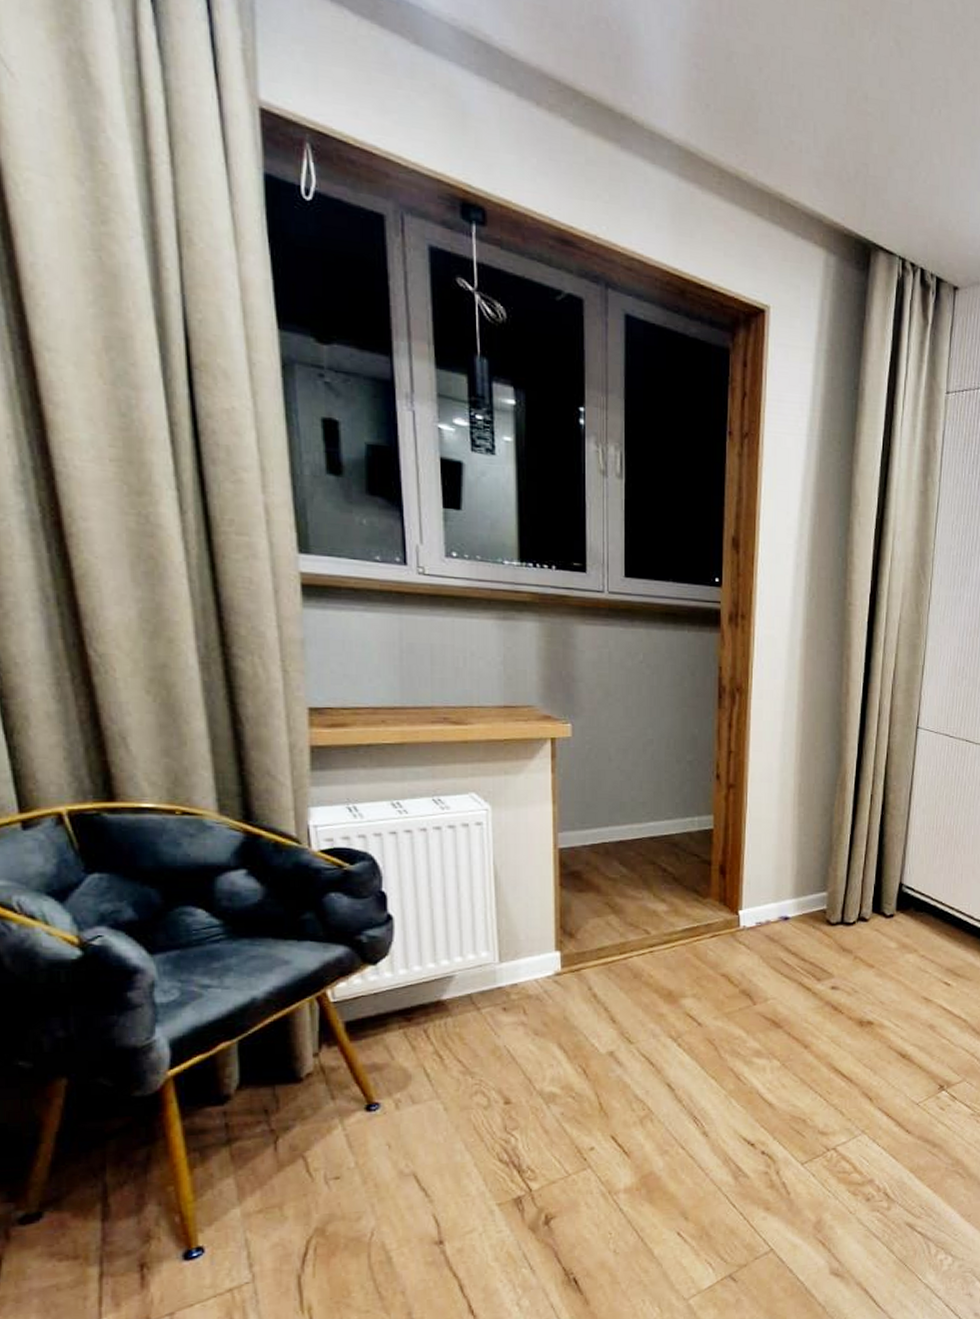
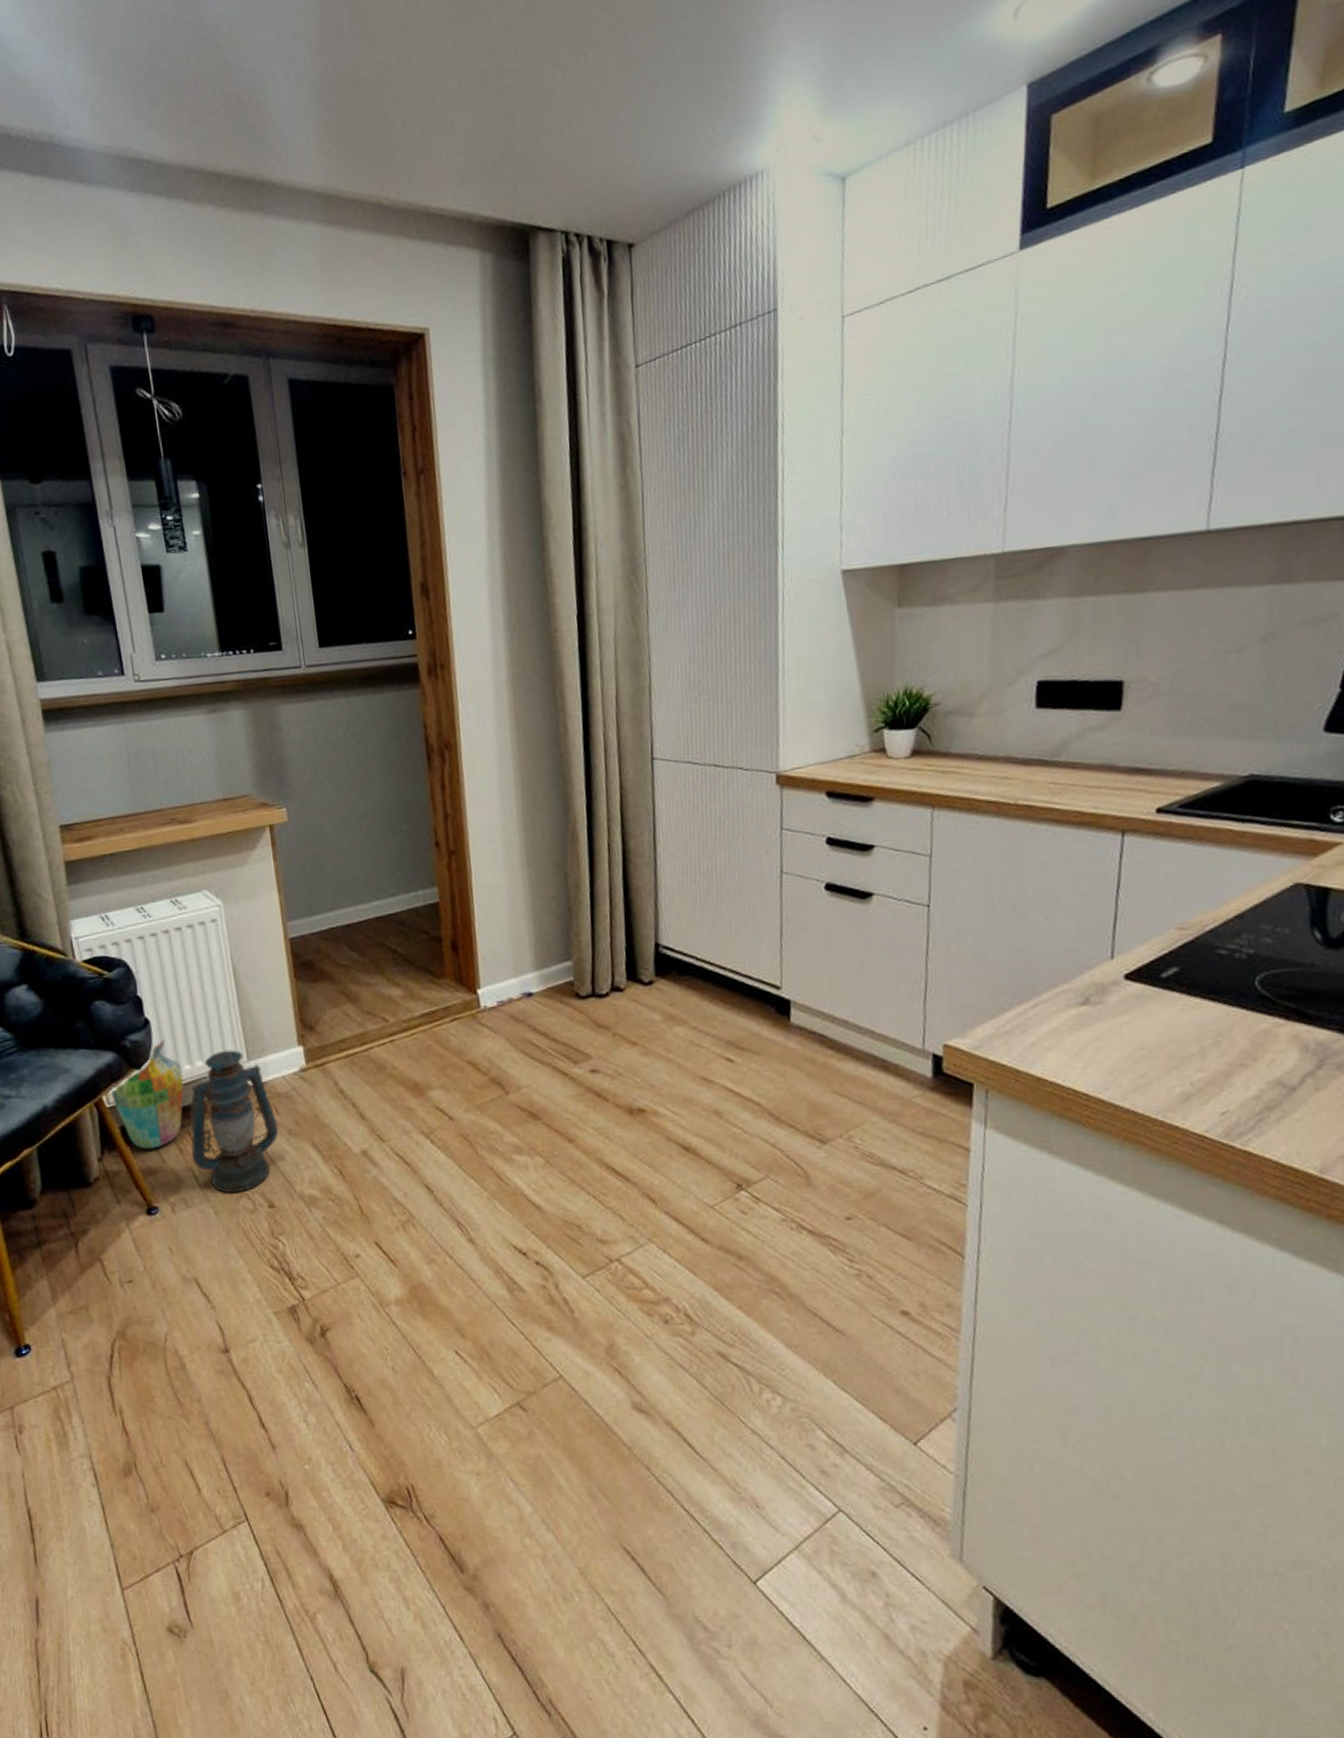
vase: none [338,936,425,1045] -> present [110,1039,184,1149]
lantern: none [425,951,525,1090] -> present [190,1049,279,1194]

